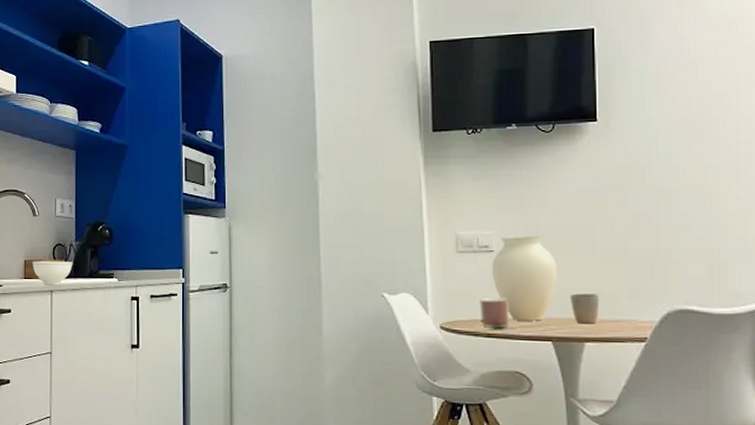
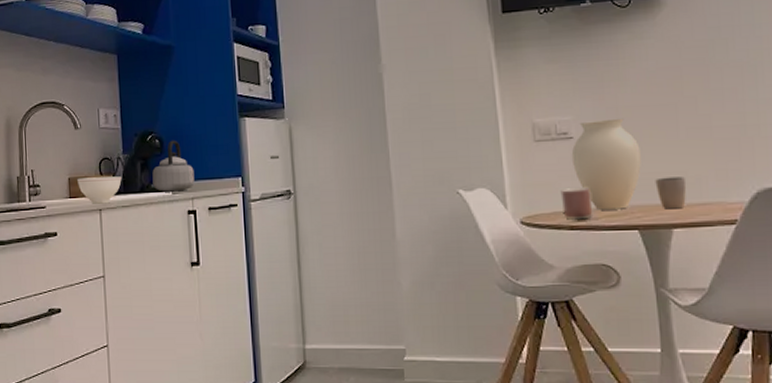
teapot: none [101,231,139,279] -> present [152,140,195,192]

